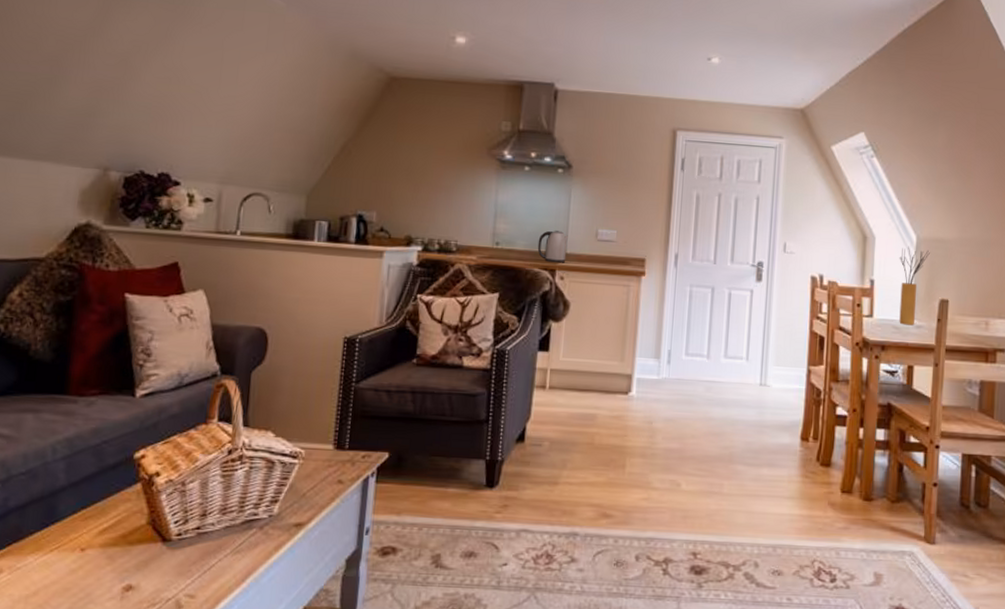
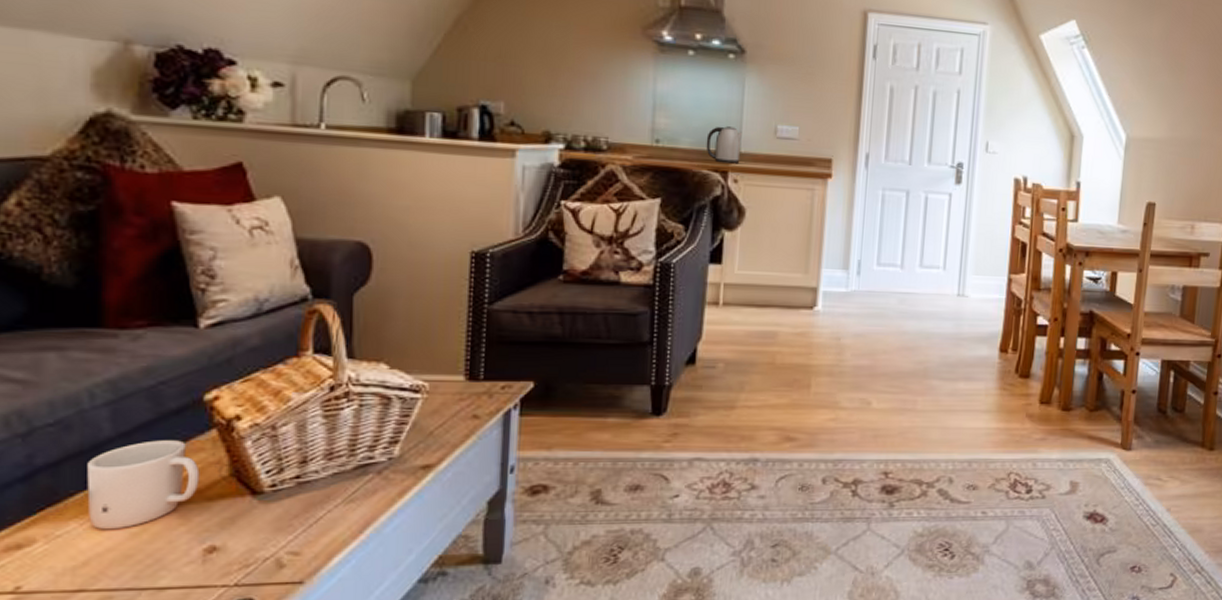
mug: none [41,490,126,566] -> present [87,440,200,530]
vase: present [899,246,930,326] -> none [1104,146,1139,230]

